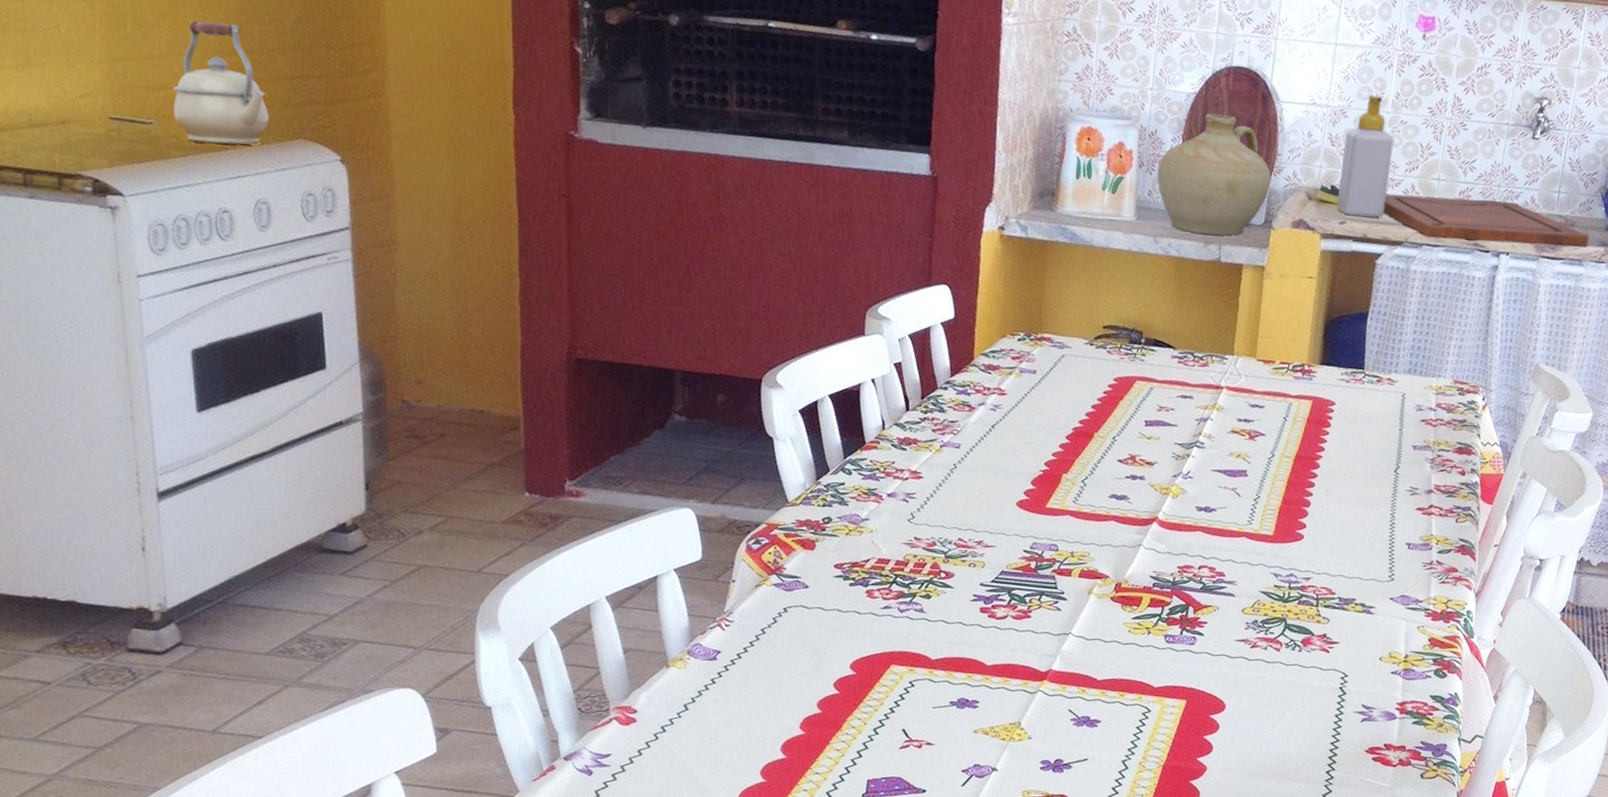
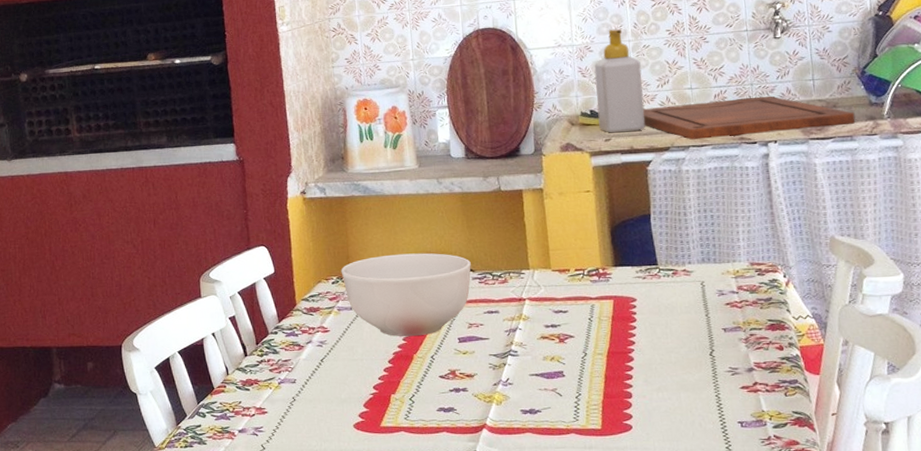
bowl: none [1030,316,1174,413] -> present [341,253,471,337]
ceramic jug: present [1157,113,1272,236] -> none [429,68,534,170]

